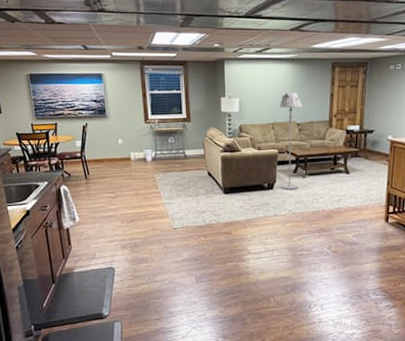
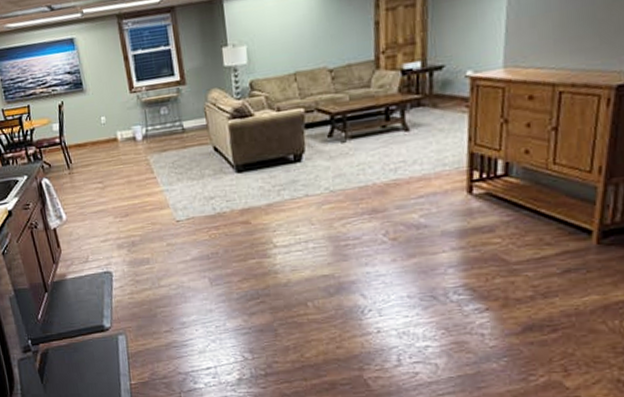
floor lamp: present [279,92,302,190] -> none [301,27,336,161]

